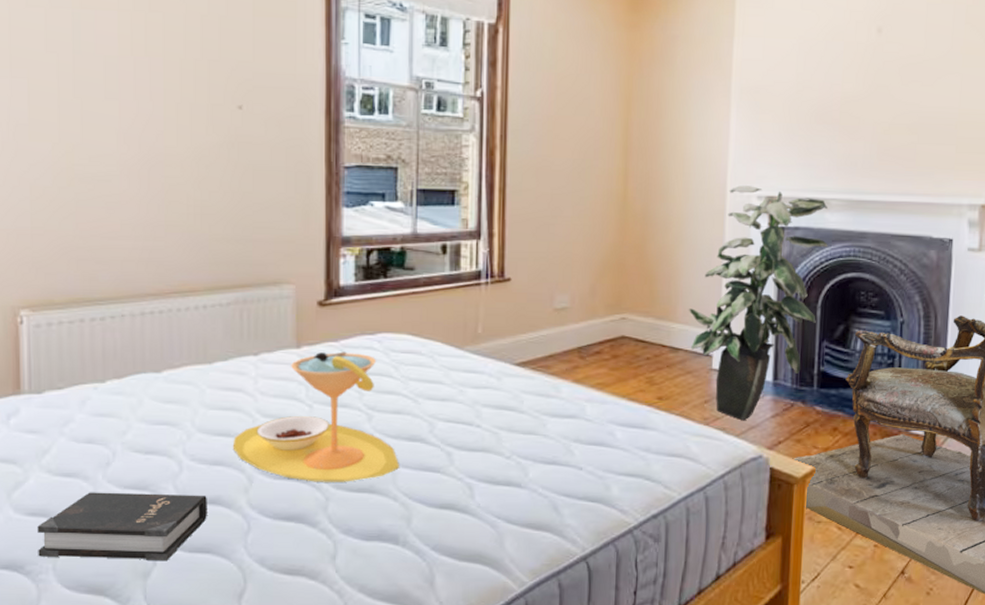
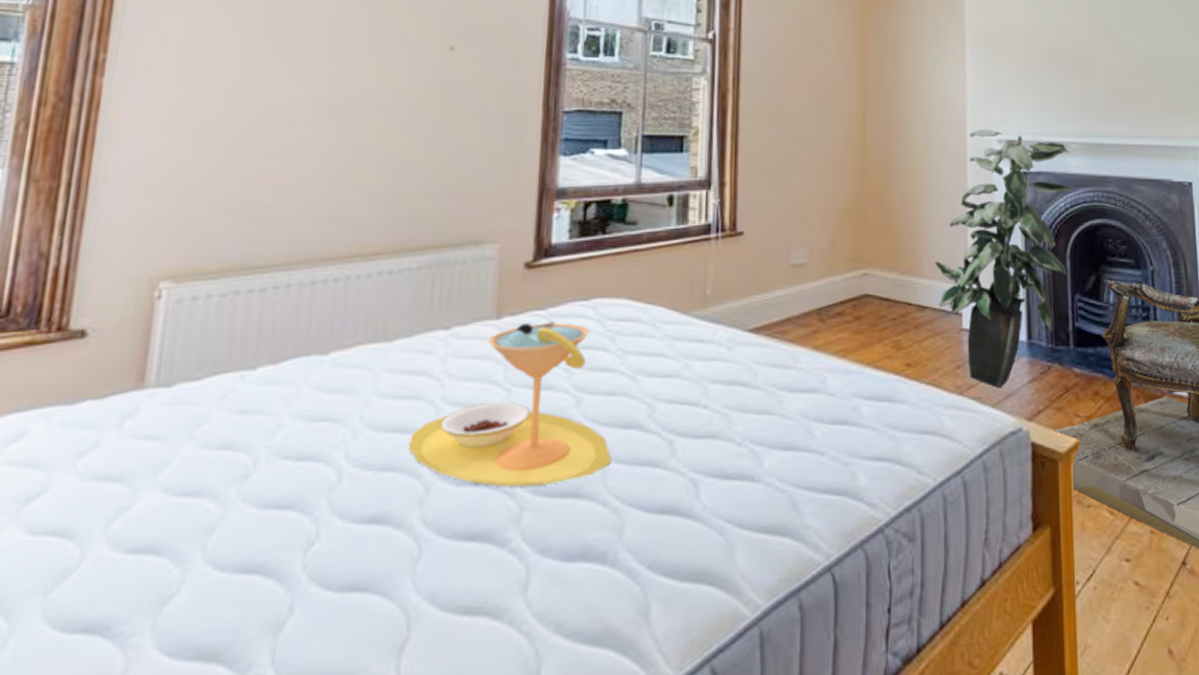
hardback book: present [37,492,207,561] -> none [133,511,370,612]

